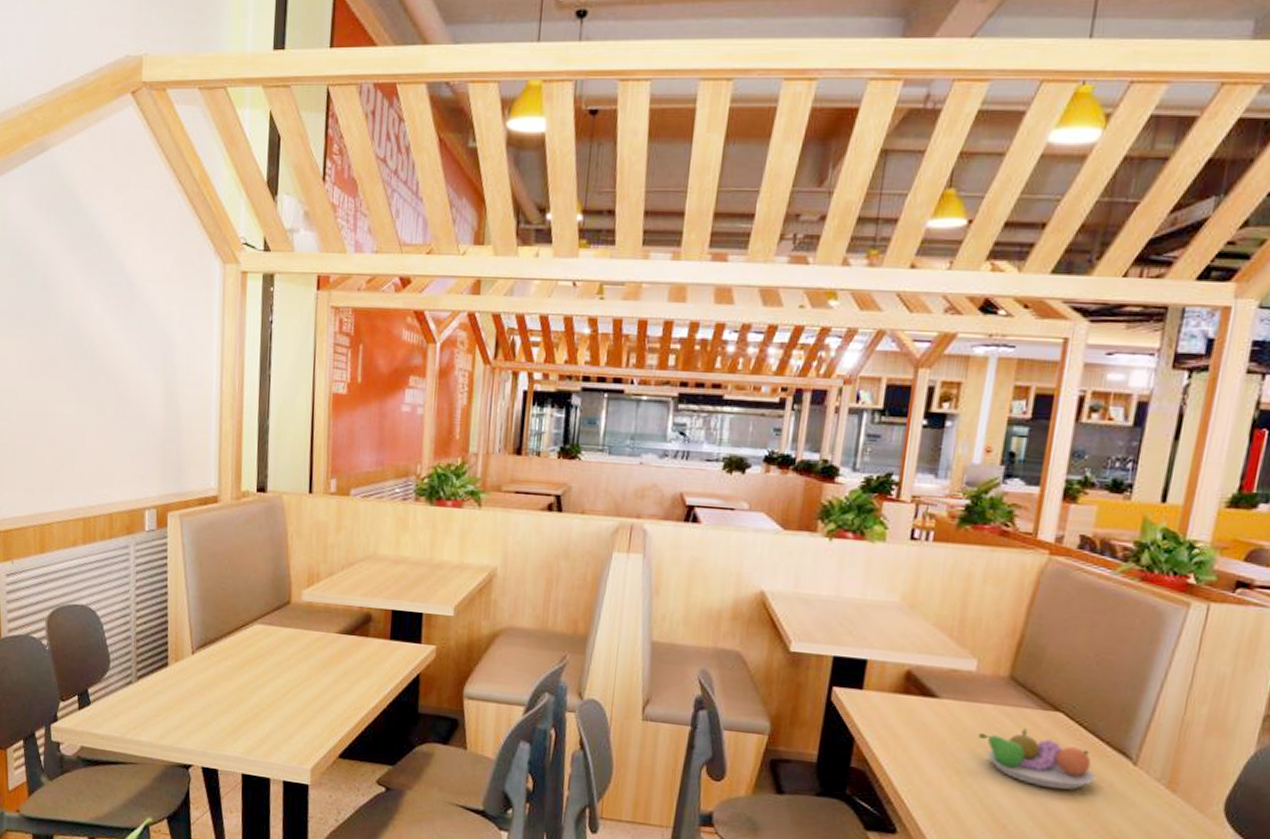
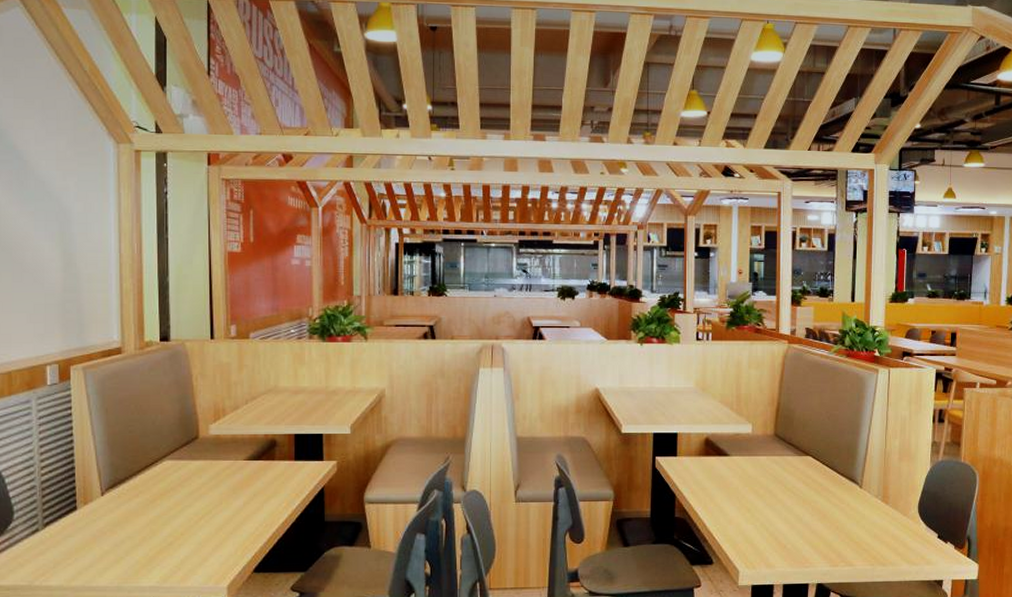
fruit bowl: present [978,727,1096,790] -> none [759,470,838,513]

